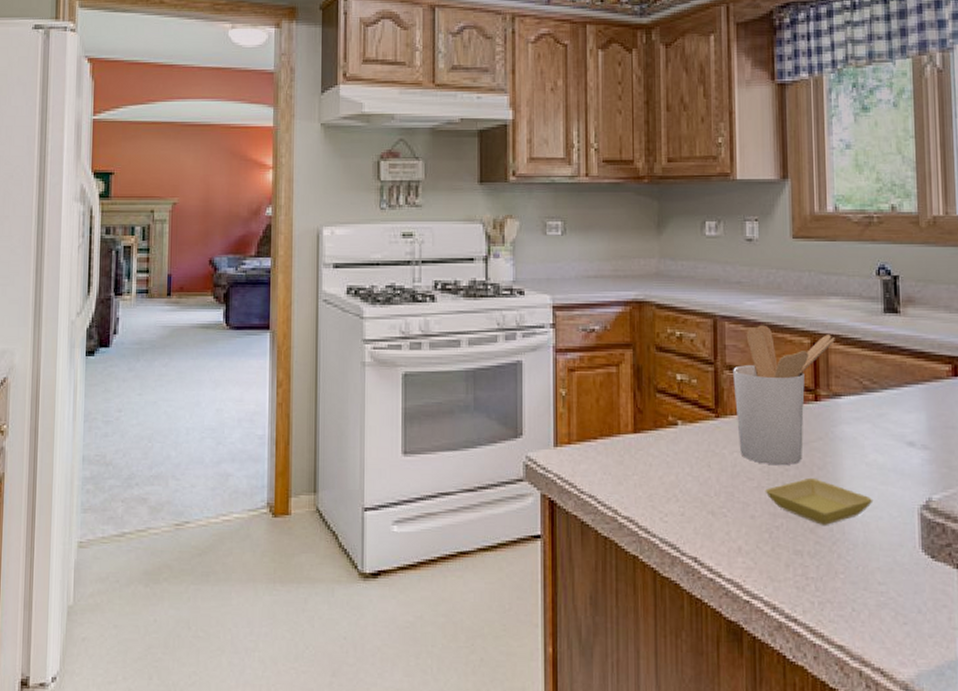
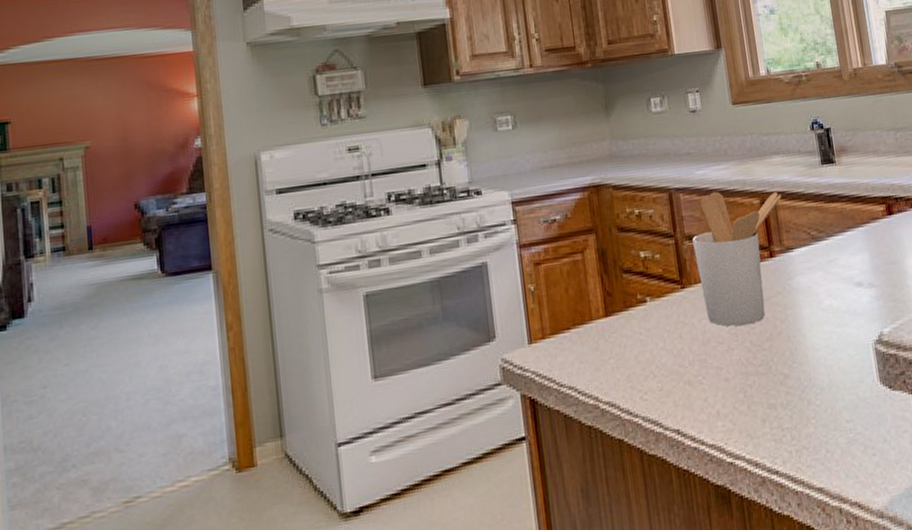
saucer: present [765,479,873,525] -> none [734,332,833,376]

